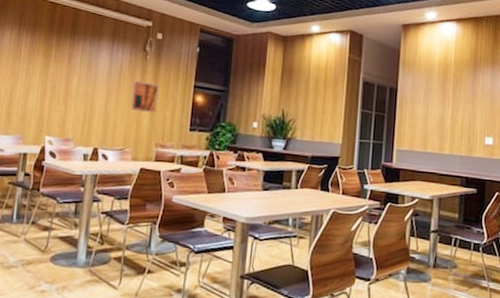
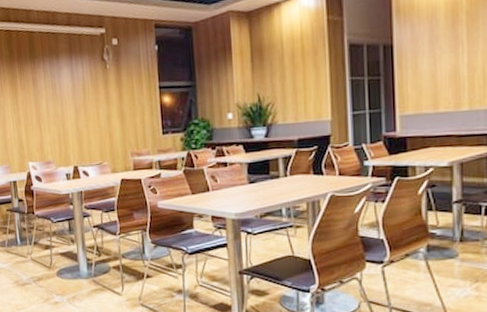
wall art: present [130,80,160,114] -> none [97,91,127,124]

